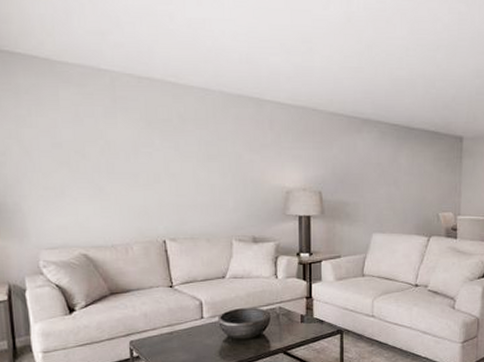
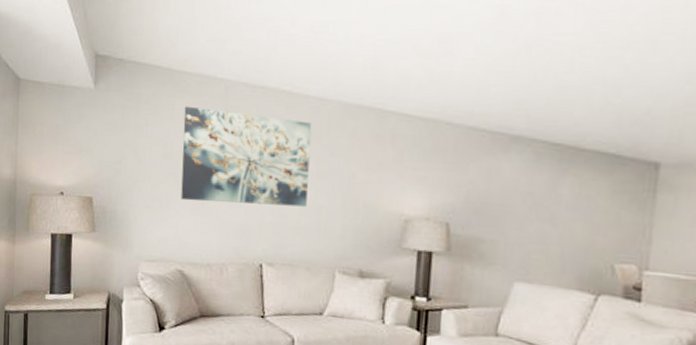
wall art: none [69,96,201,188] -> present [181,106,312,207]

